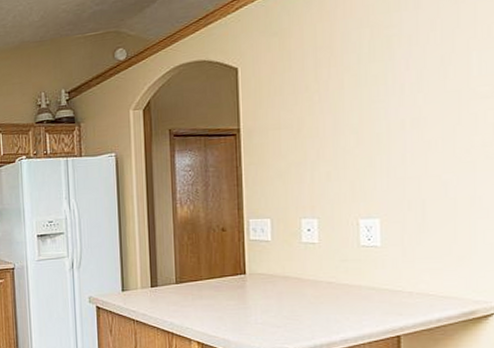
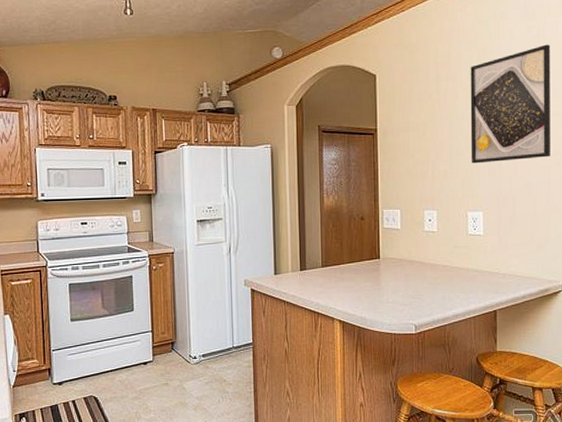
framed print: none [360,10,476,162] -> present [470,44,551,164]

